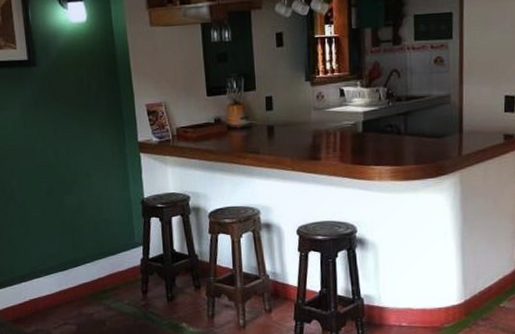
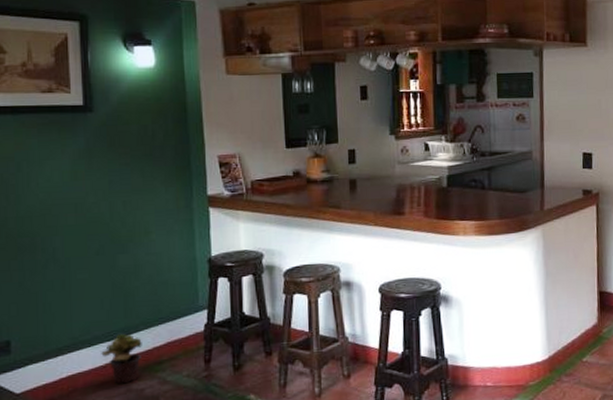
potted plant: none [56,265,89,309] -> present [101,333,142,385]

